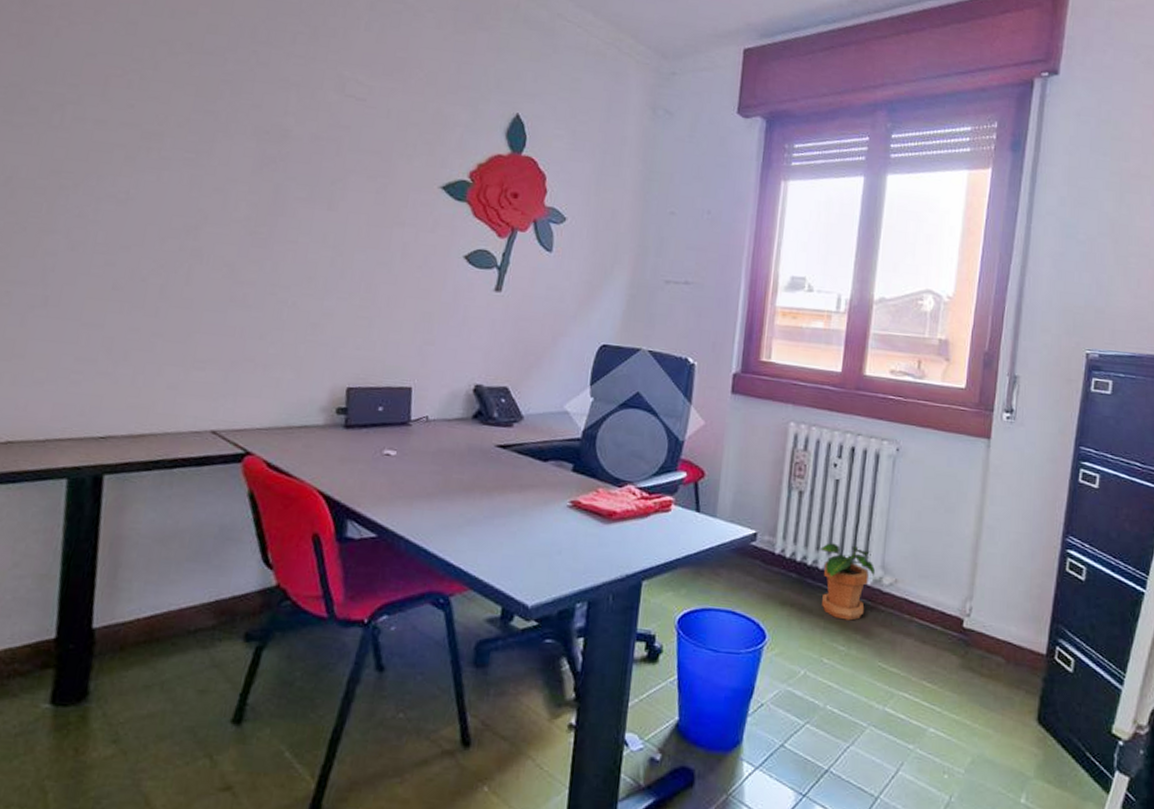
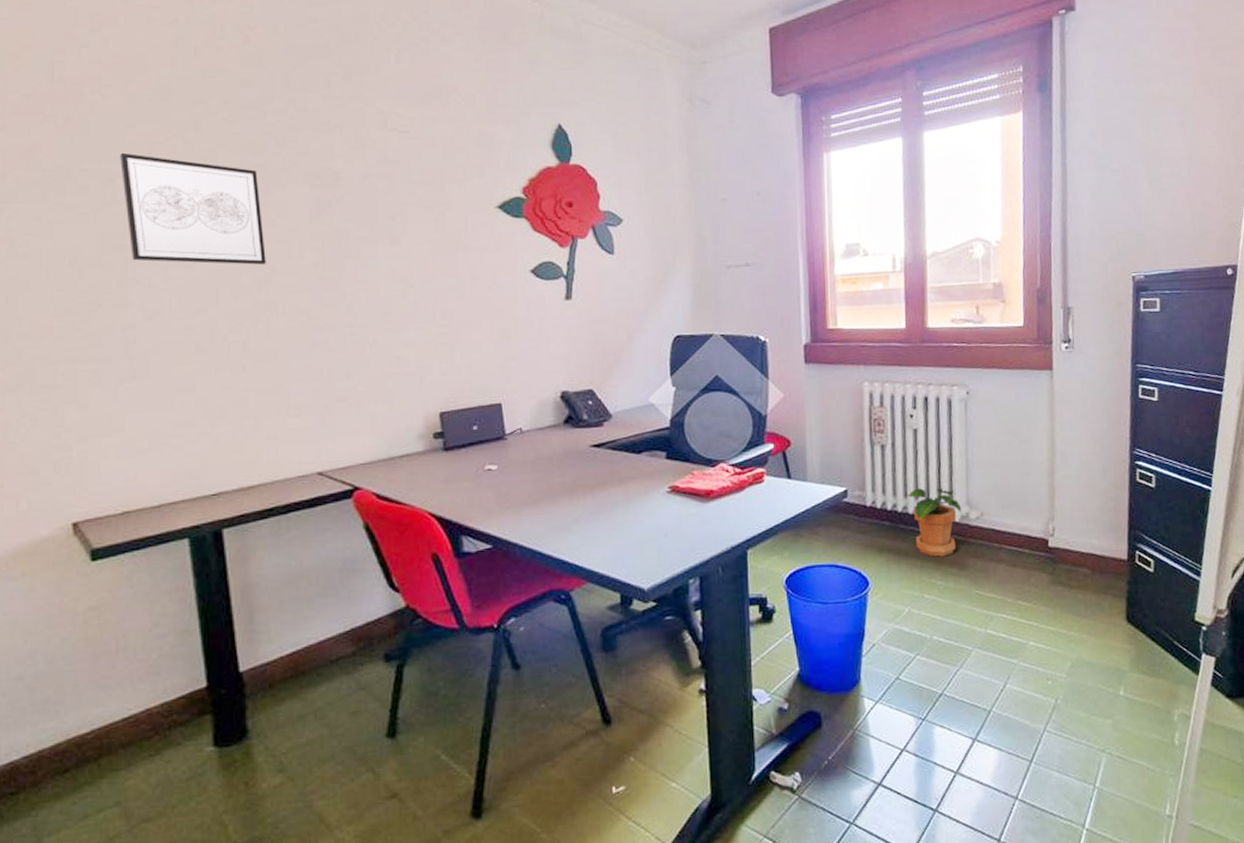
wall art: none [67,80,208,211] -> present [120,152,266,265]

